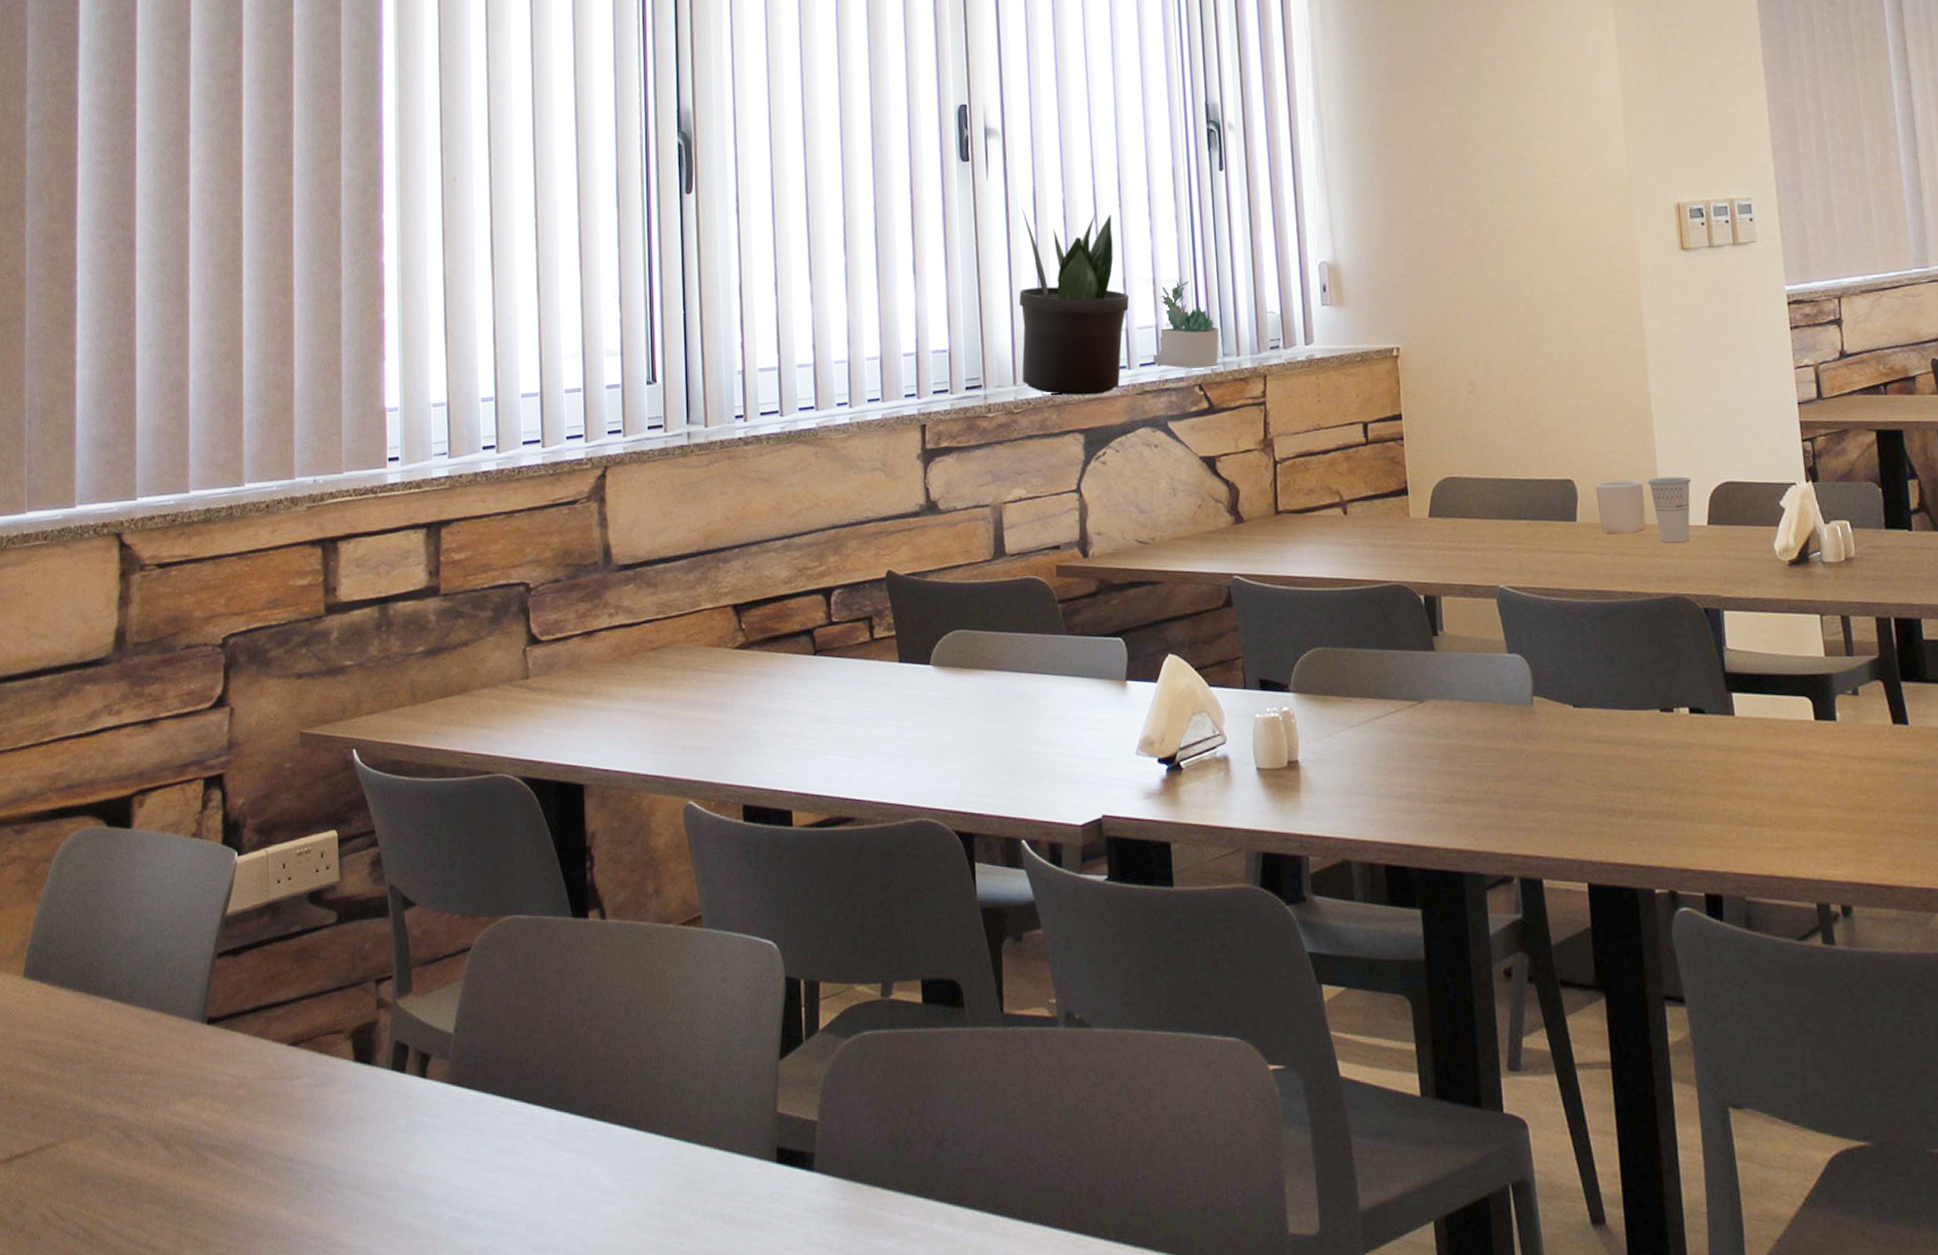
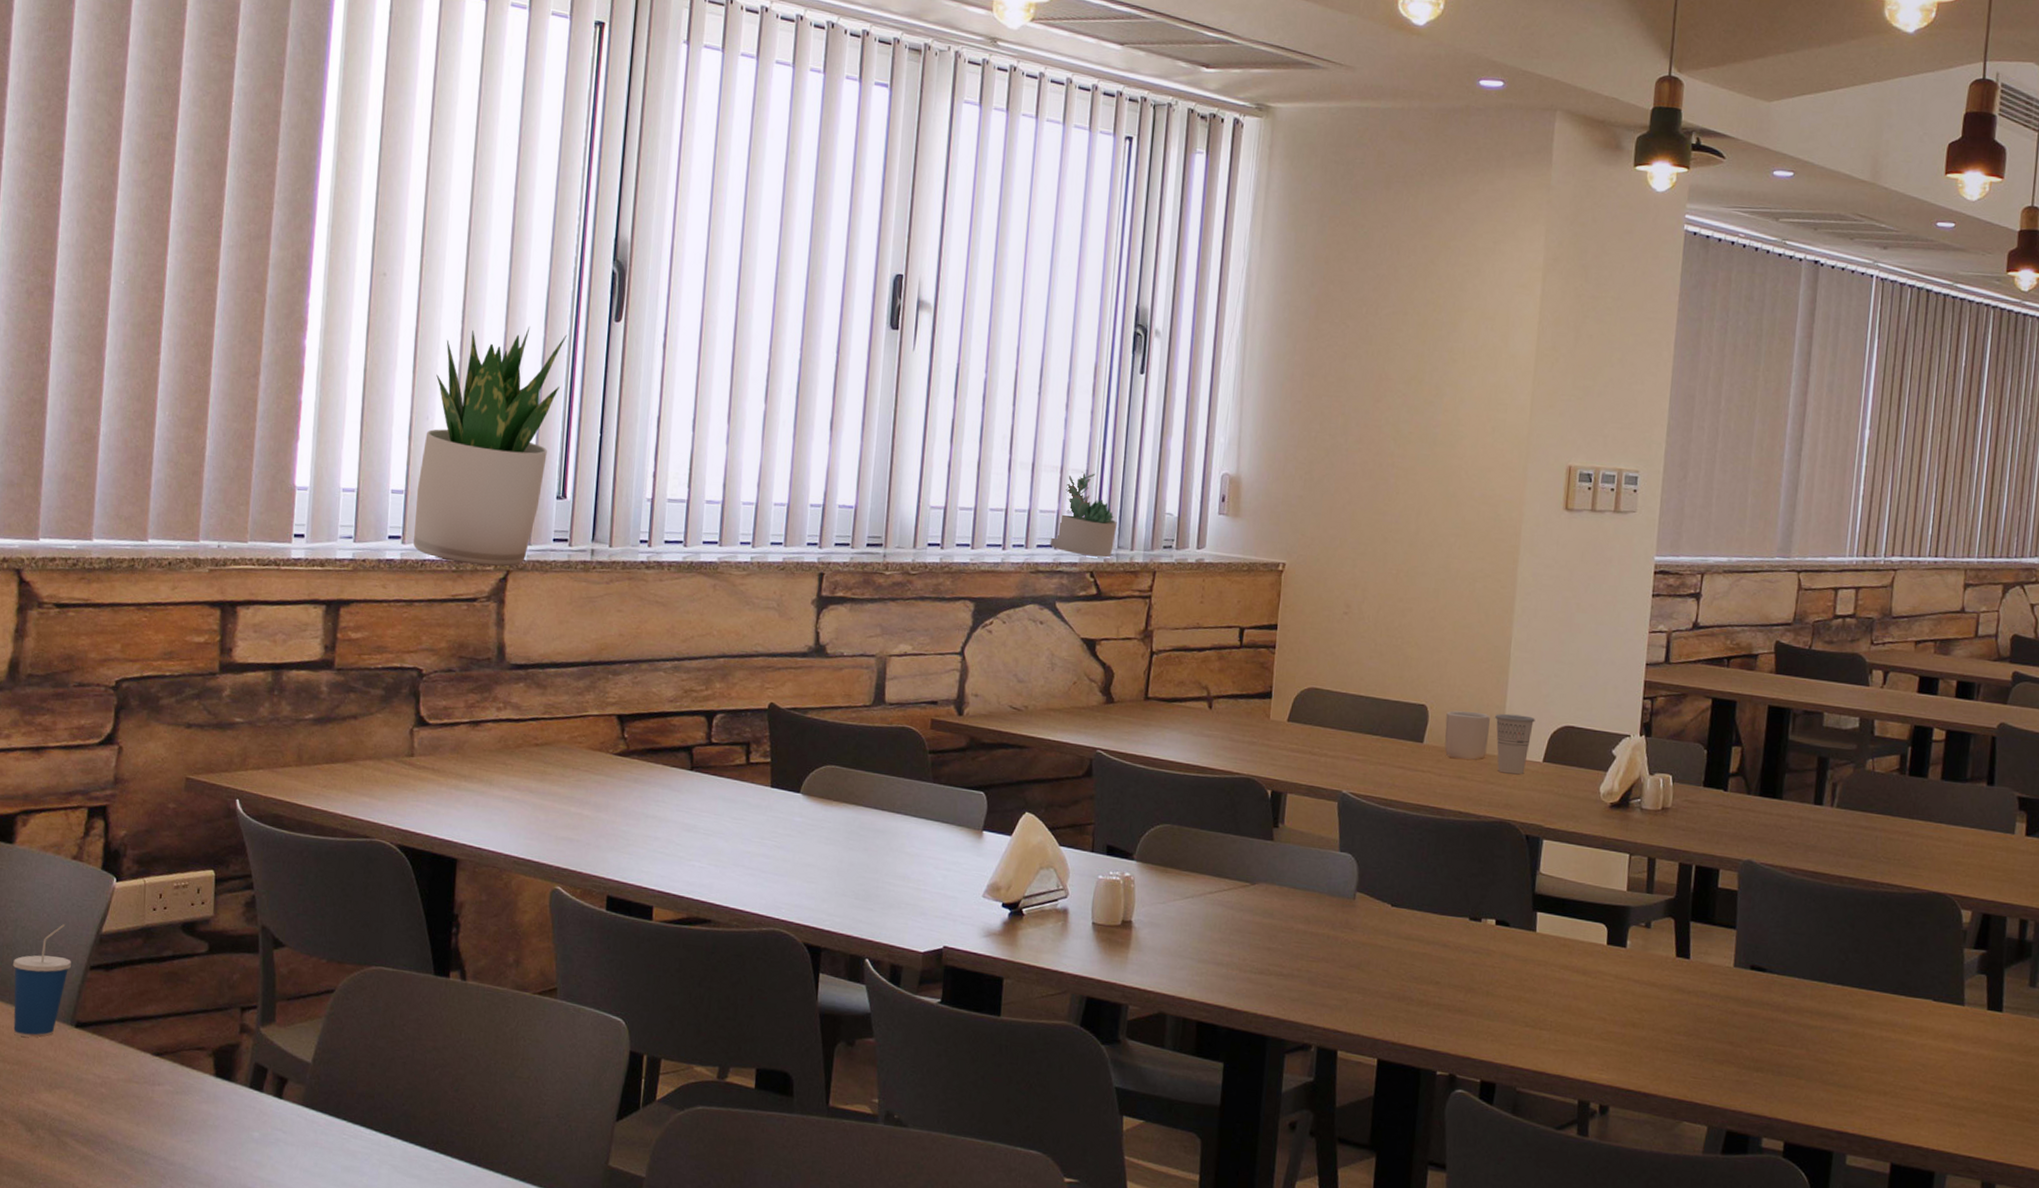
cup: none [138,909,198,1041] -> present [12,923,71,1038]
planter: none [506,210,640,465] -> present [413,326,567,567]
planter: present [1018,207,1129,396] -> none [922,381,1035,568]

